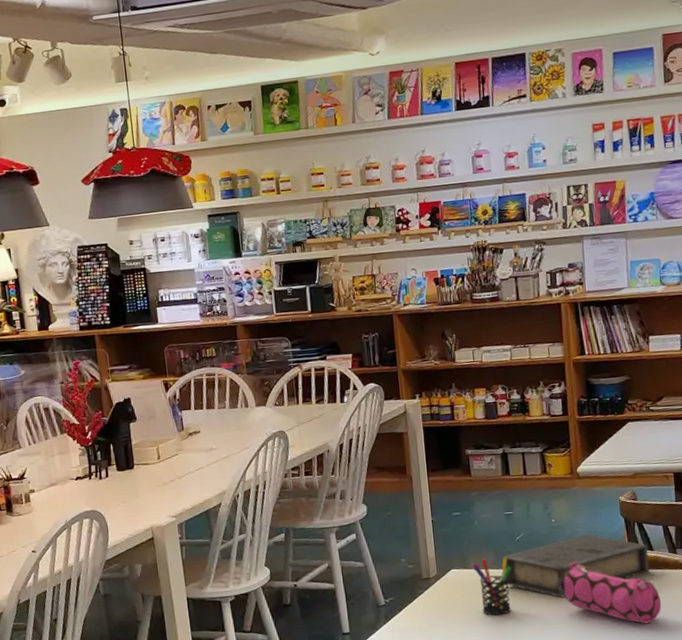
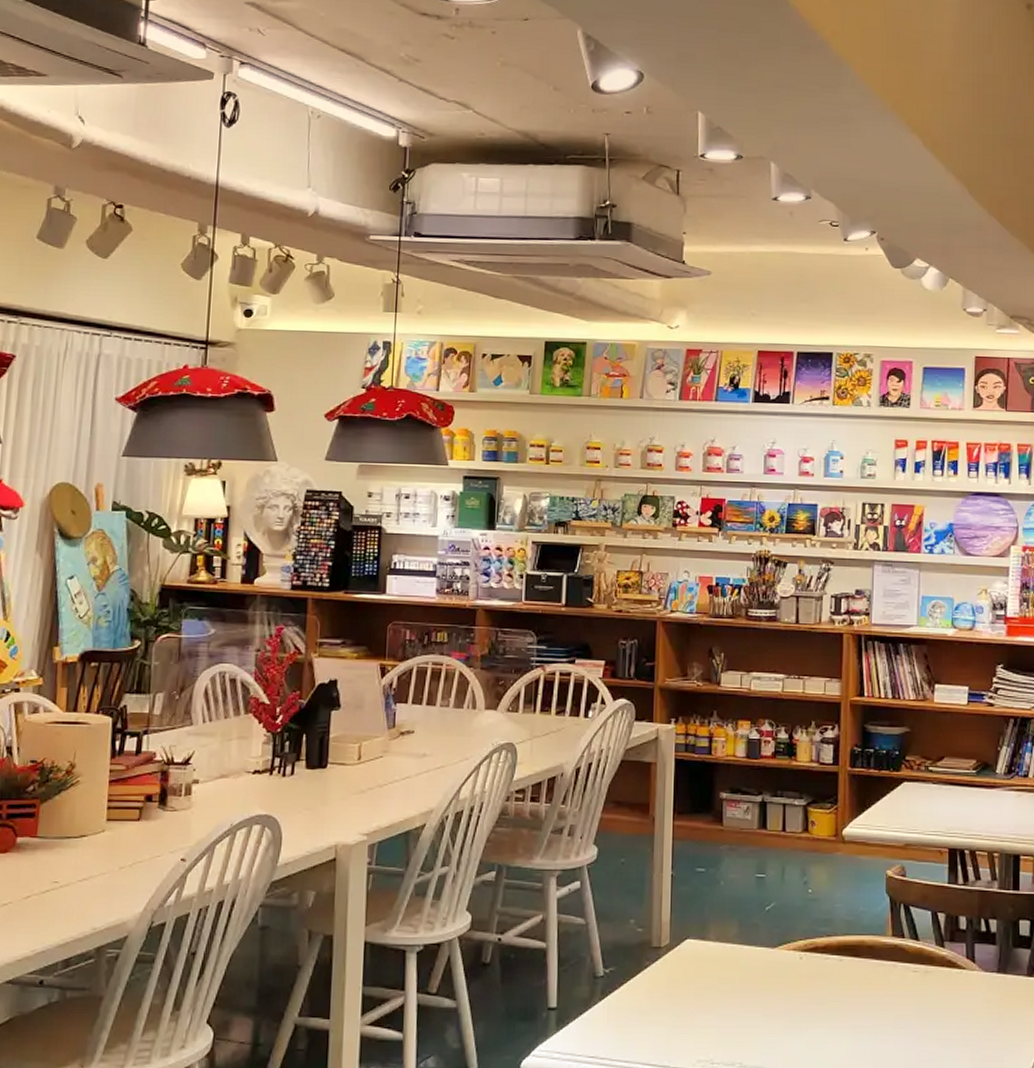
pen holder: present [472,558,511,616] -> none [711,930,756,1003]
book: present [501,534,649,598] -> none [746,912,913,989]
pencil case: present [557,561,662,624] -> none [806,944,923,1032]

